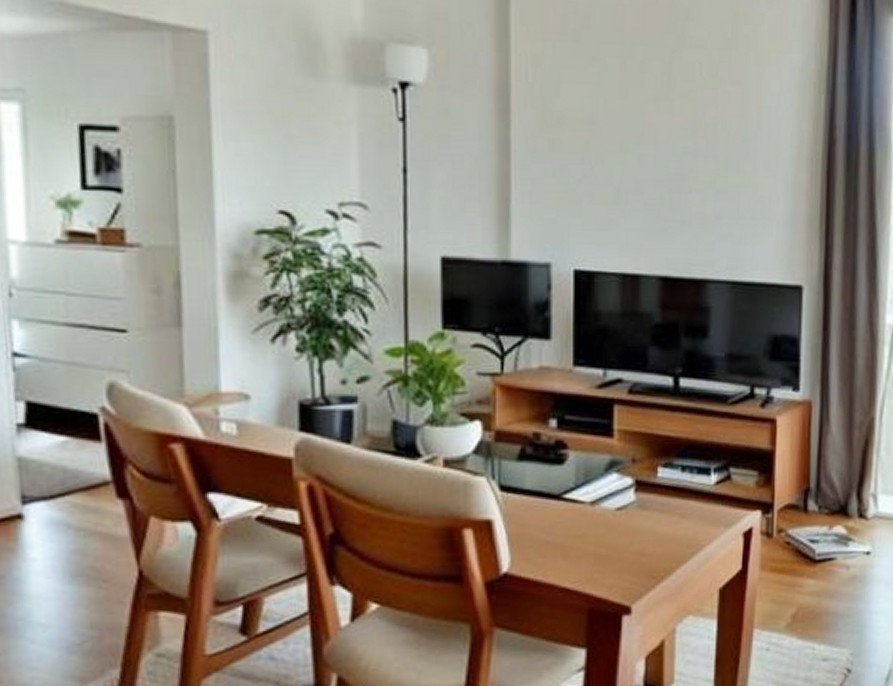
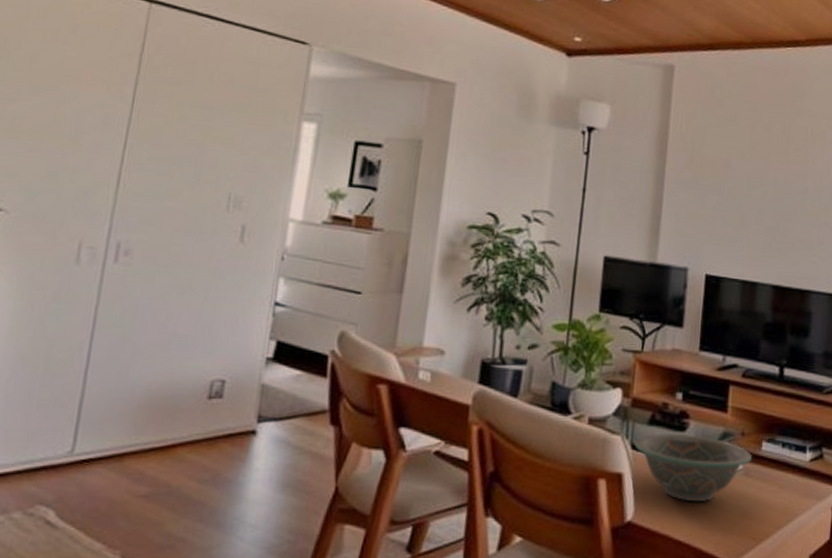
decorative bowl: none [503,467,646,544] -> present [634,433,752,502]

